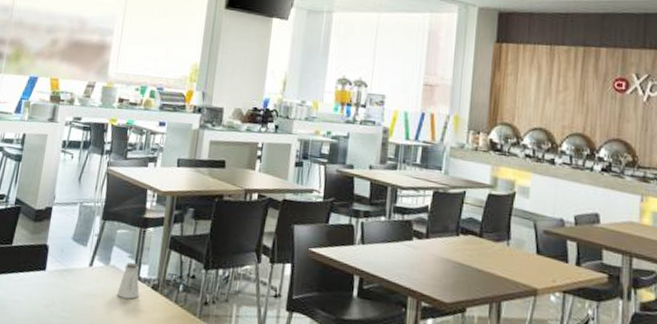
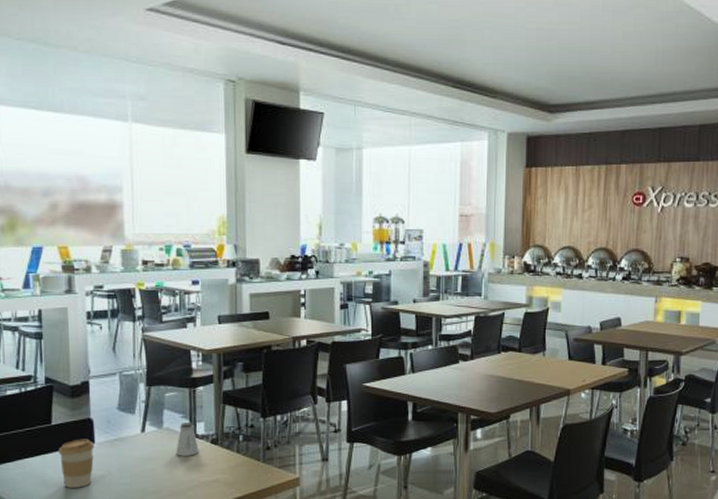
coffee cup: none [10,264,45,315] -> present [58,439,95,488]

